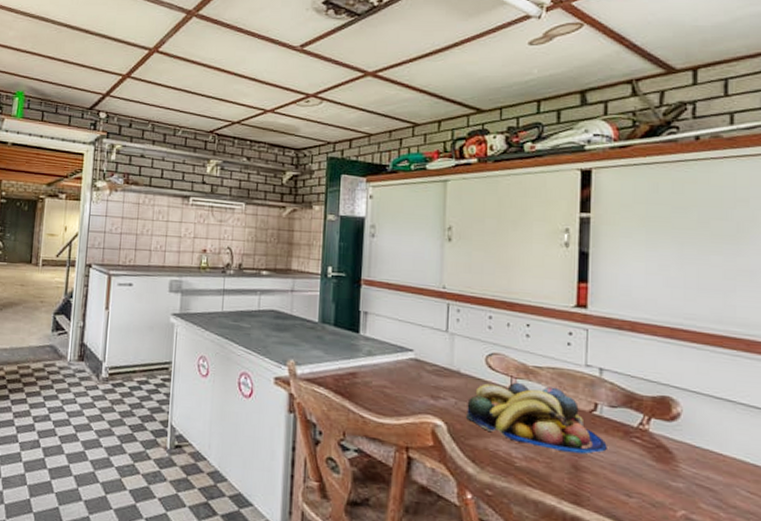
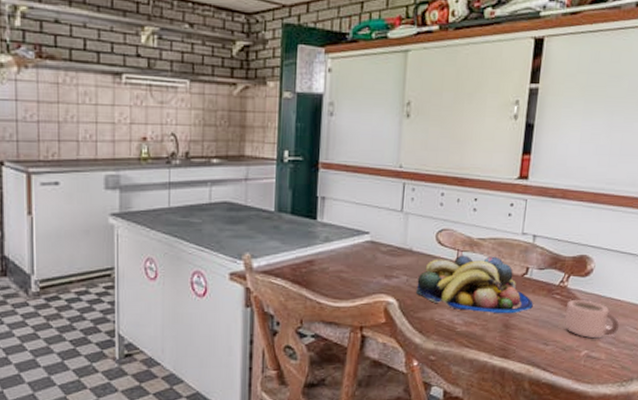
mug: none [649,445,726,498] -> present [565,299,620,339]

